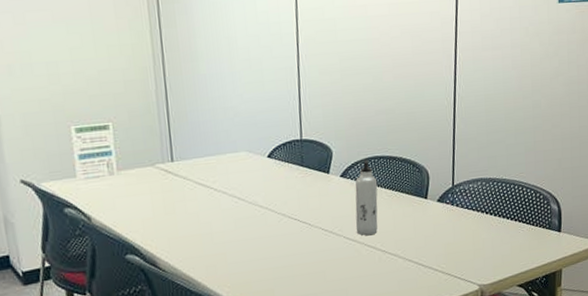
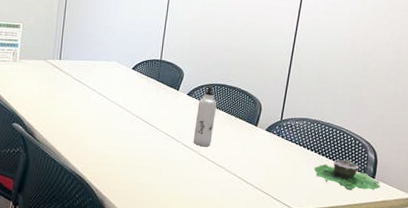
succulent planter: none [496,216,568,251] -> present [314,159,381,191]

